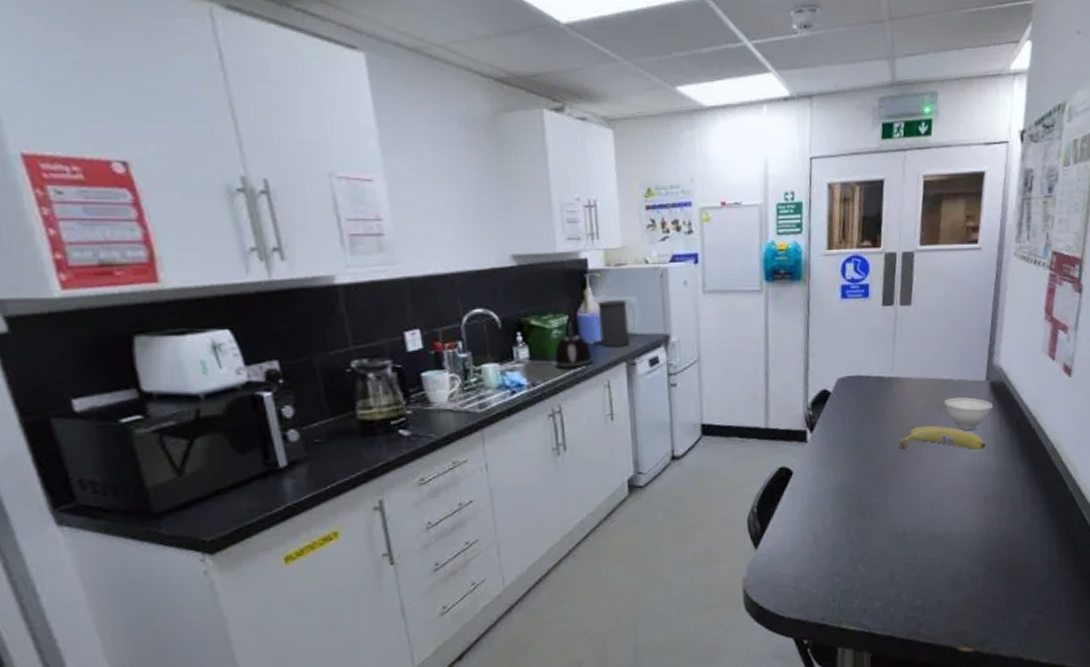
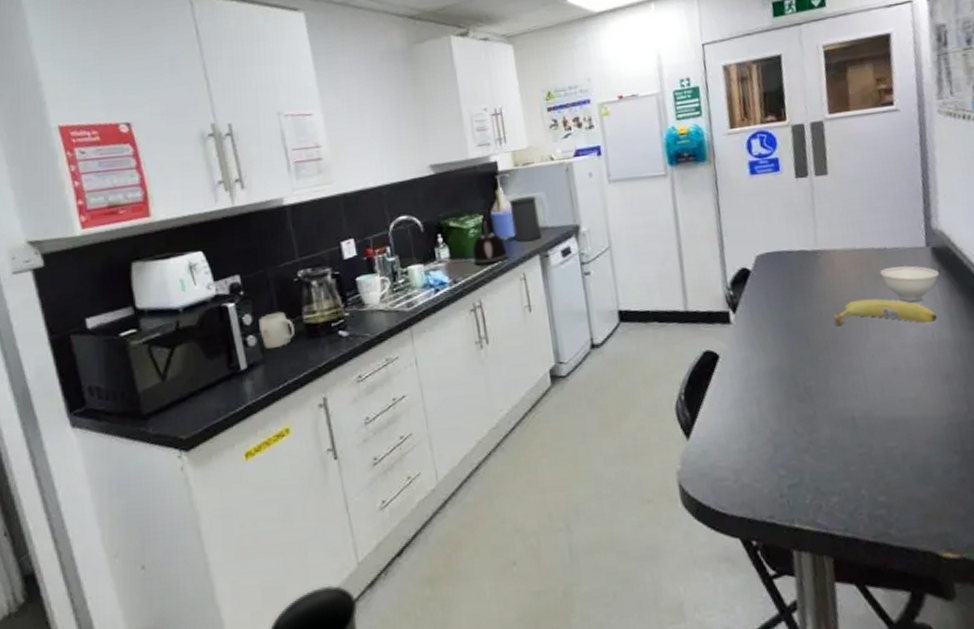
mug: none [302,405,348,446] -> present [259,311,296,350]

